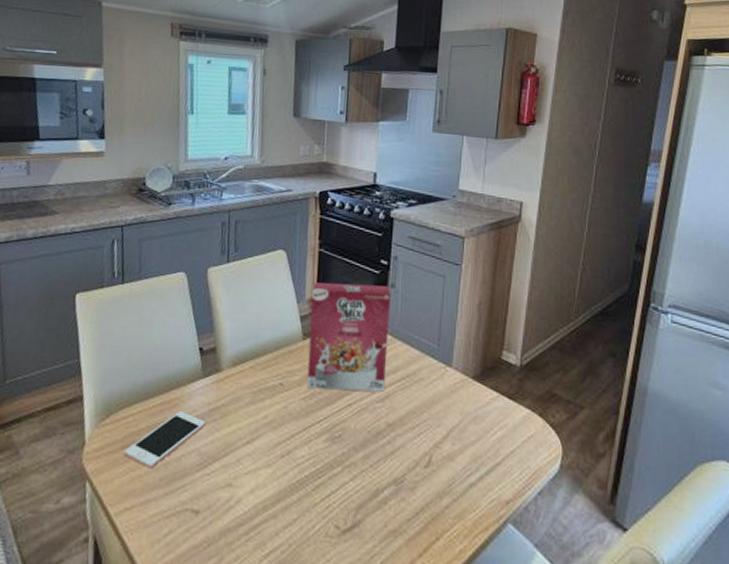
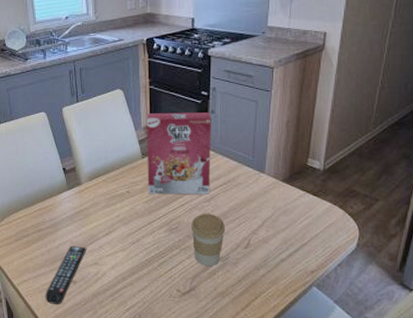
cell phone: present [123,411,206,469] -> none [18,214,74,254]
remote control: none [152,458,220,548] -> present [45,246,87,305]
coffee cup: none [359,417,402,492] -> present [191,213,226,266]

